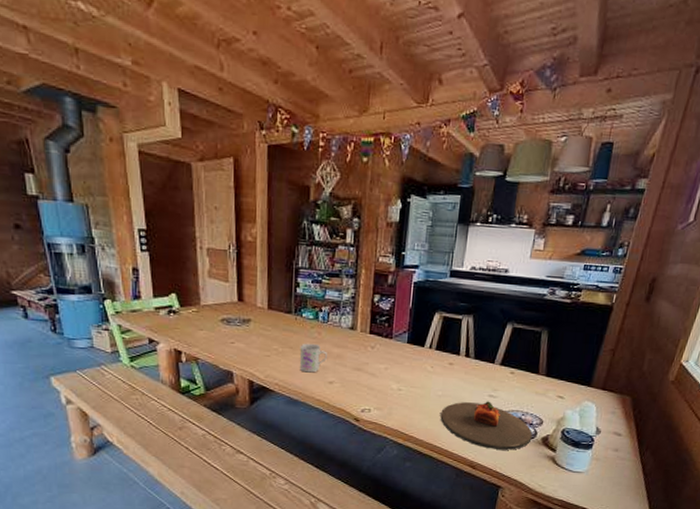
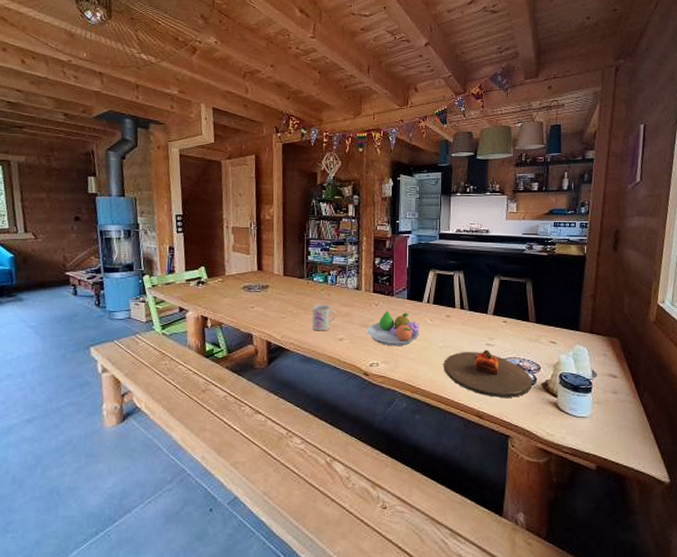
fruit bowl: none [360,354,419,393] -> present [367,311,420,347]

